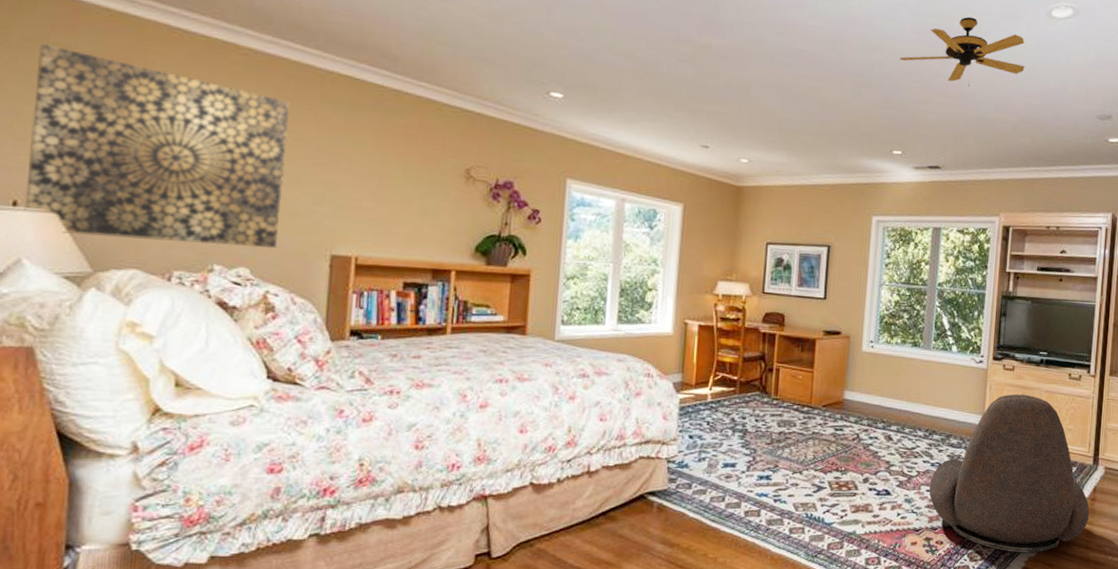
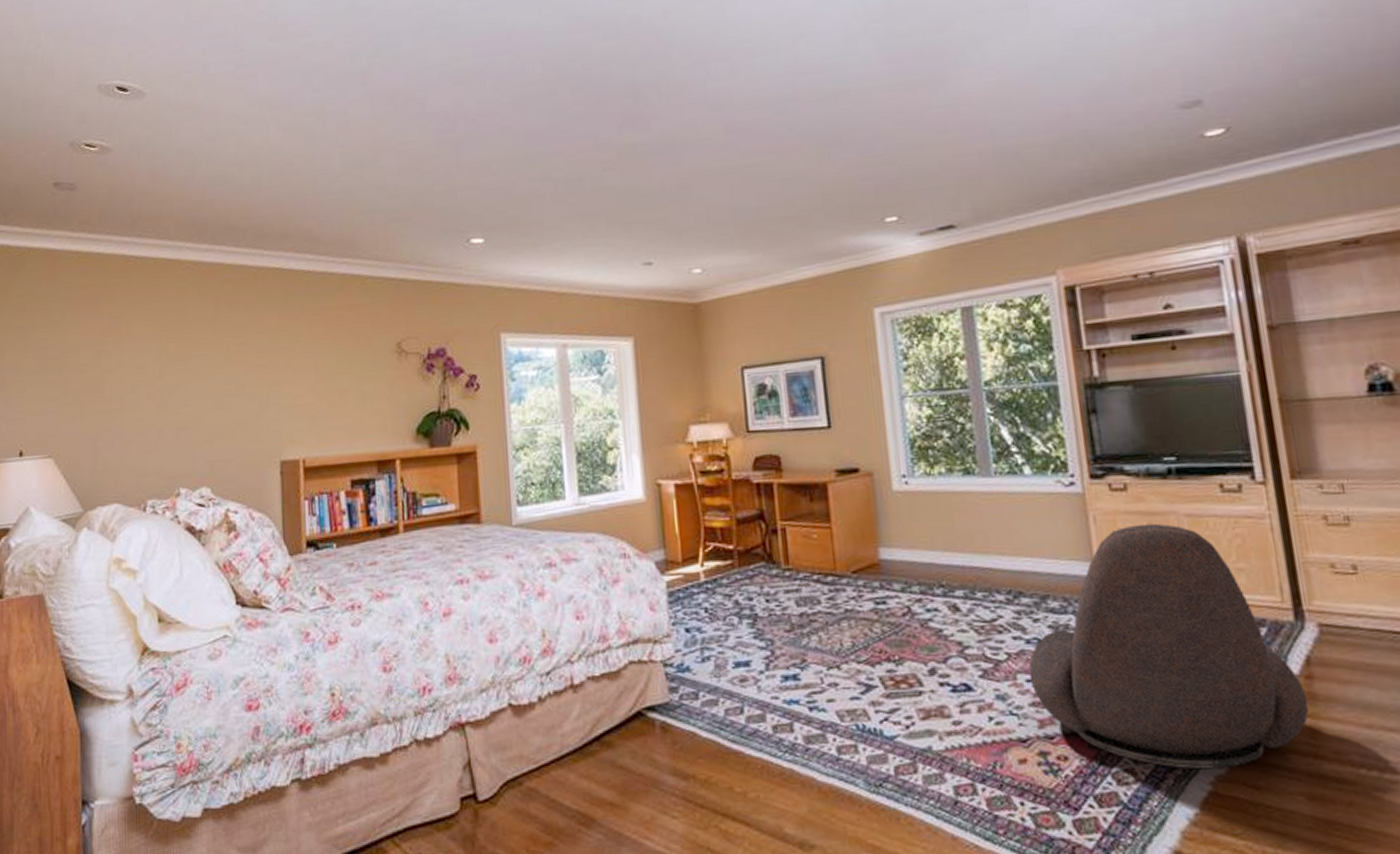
wall art: present [24,43,290,249] -> none [28,297,232,476]
ceiling fan: present [899,16,1025,87] -> none [871,22,1051,113]

